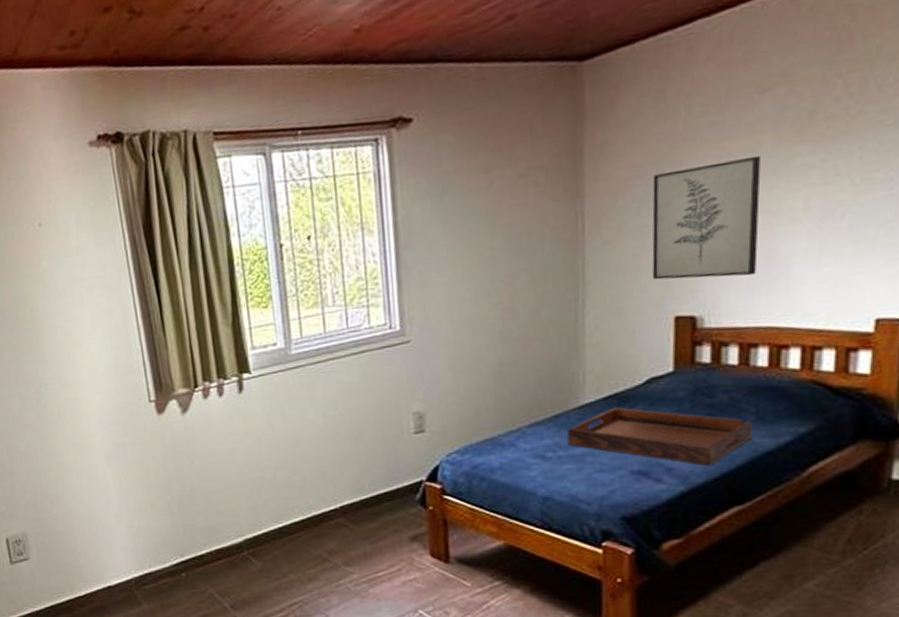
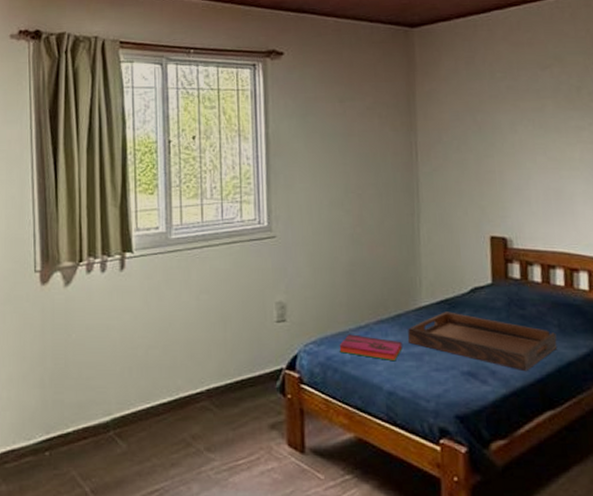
hardback book: none [486,440,561,466] -> present [339,334,403,362]
wall art: present [652,155,761,280] -> none [468,115,550,209]

